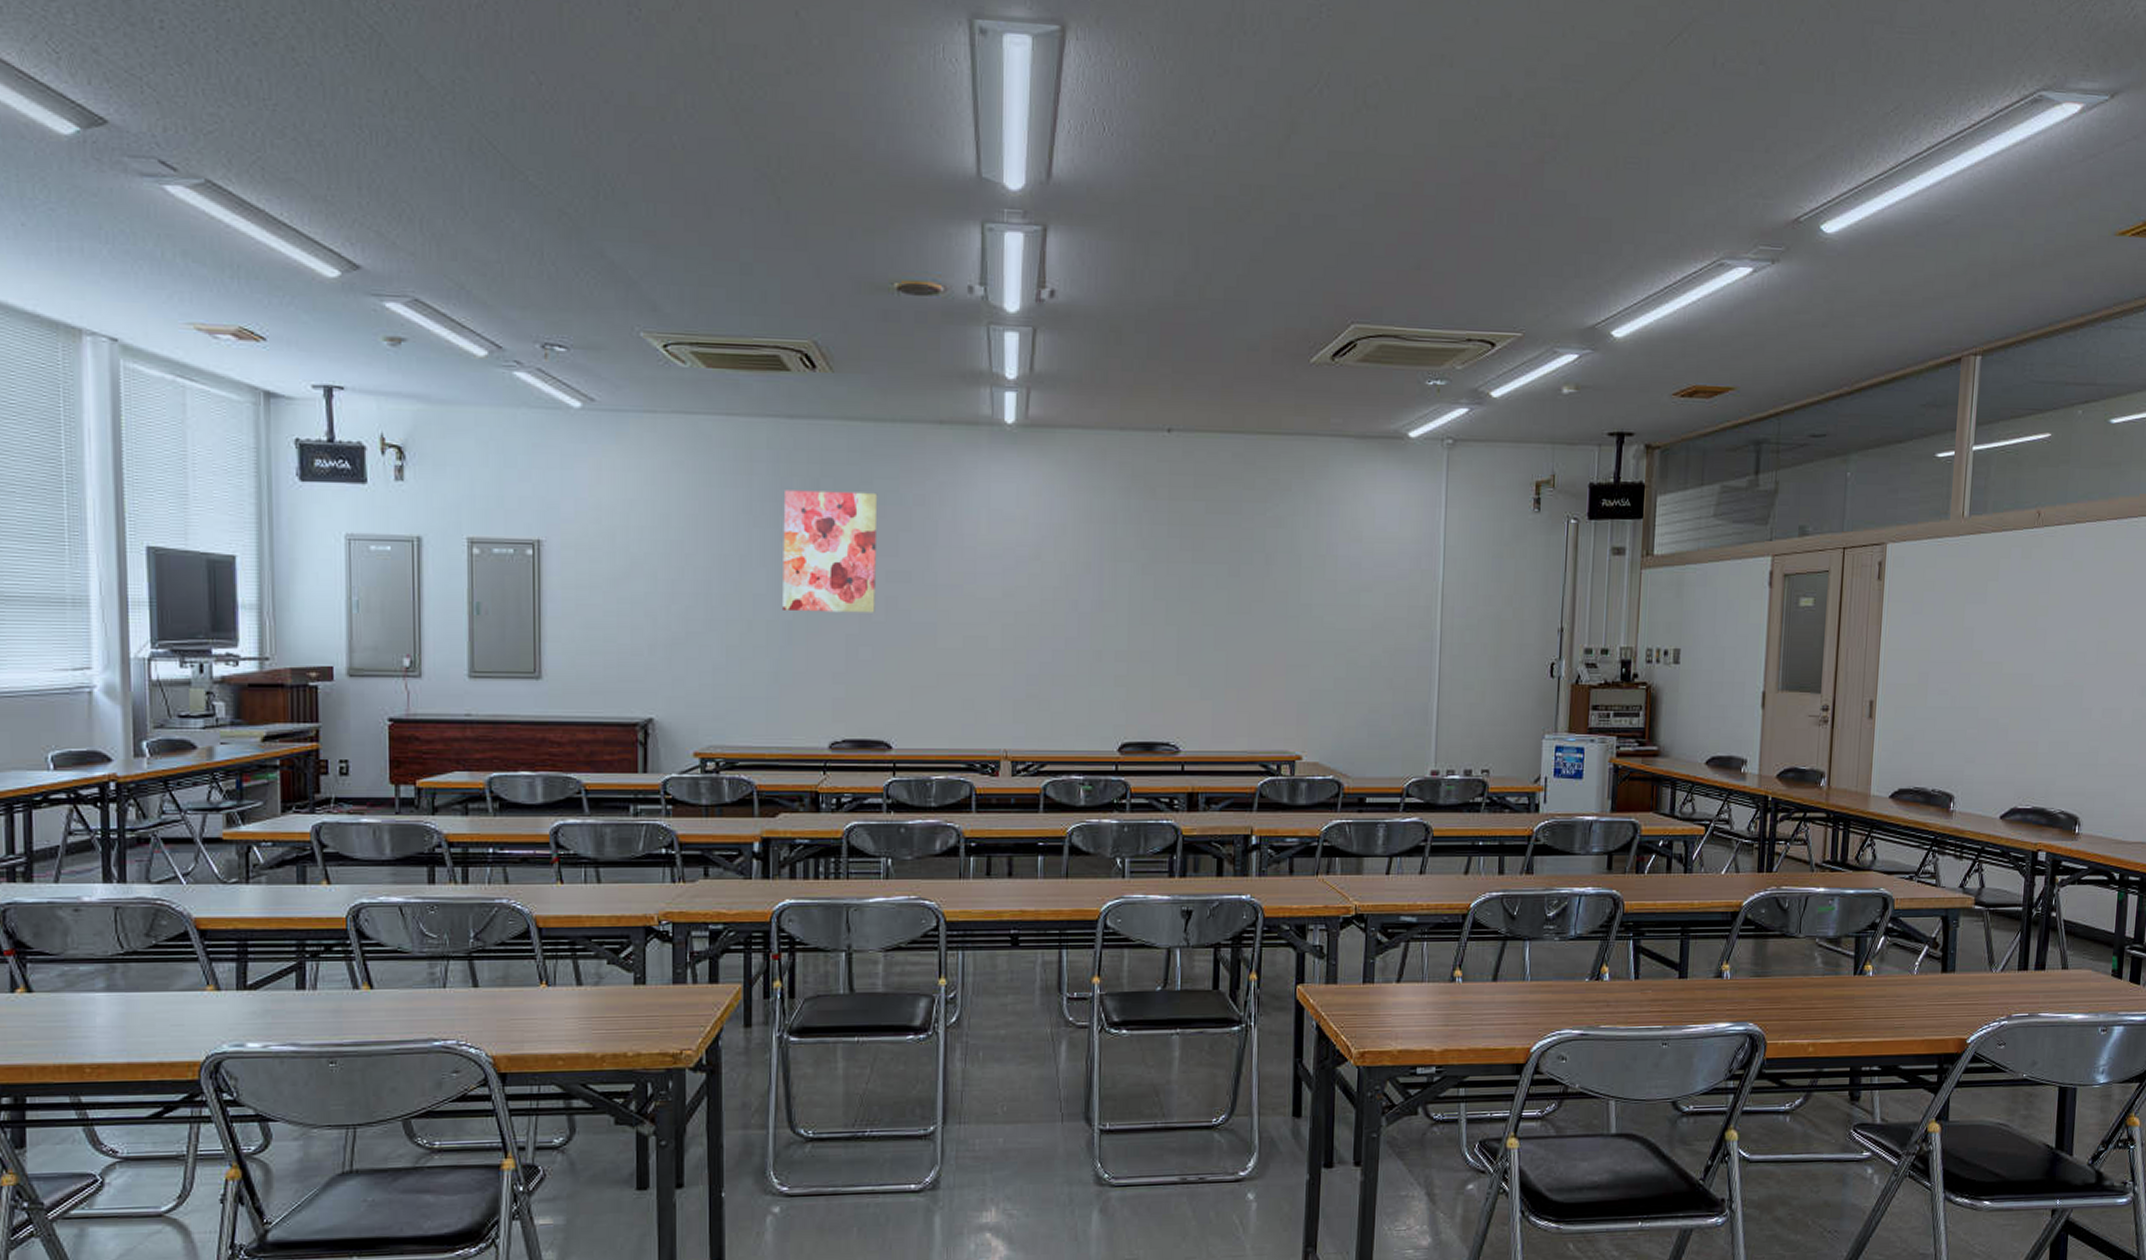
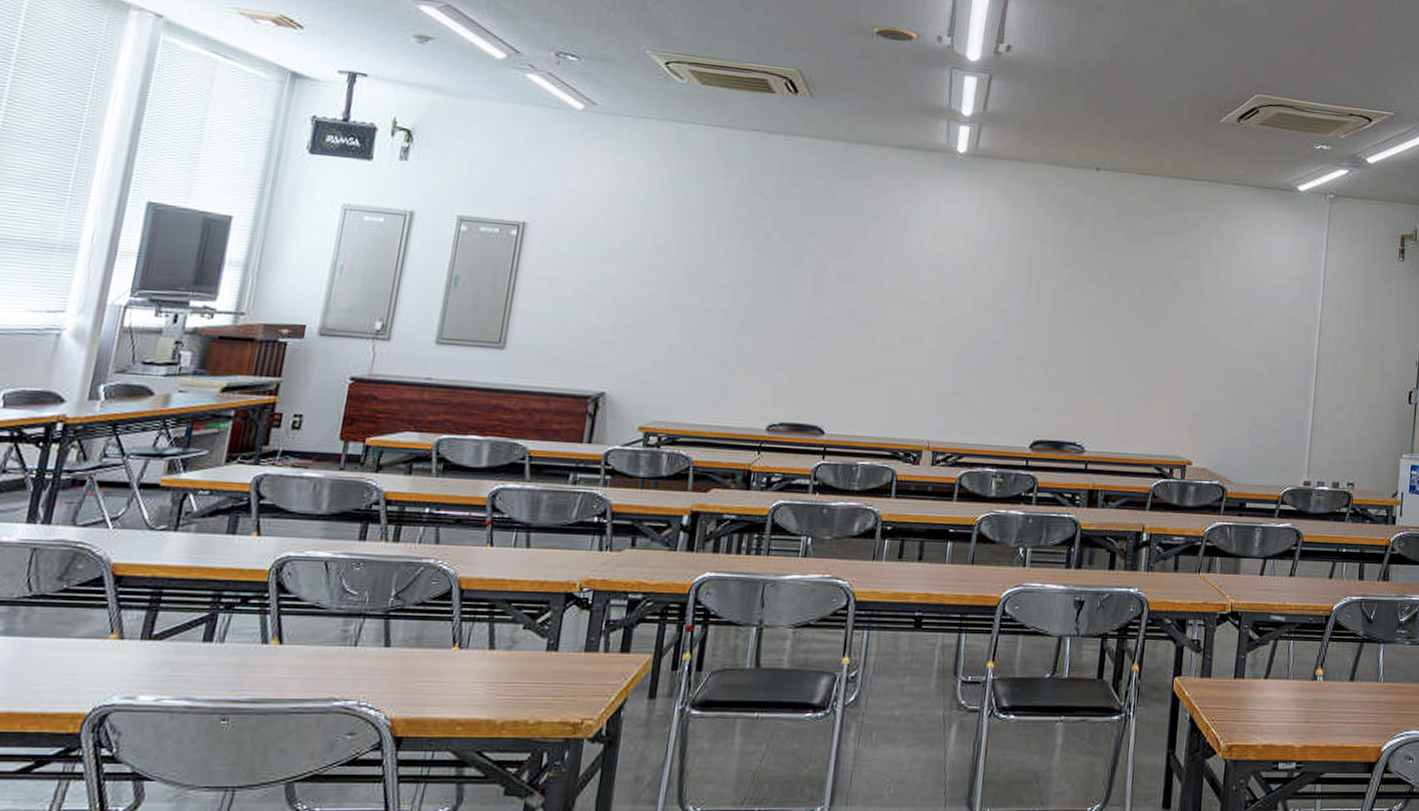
wall art: present [783,490,878,613] -> none [740,194,839,309]

